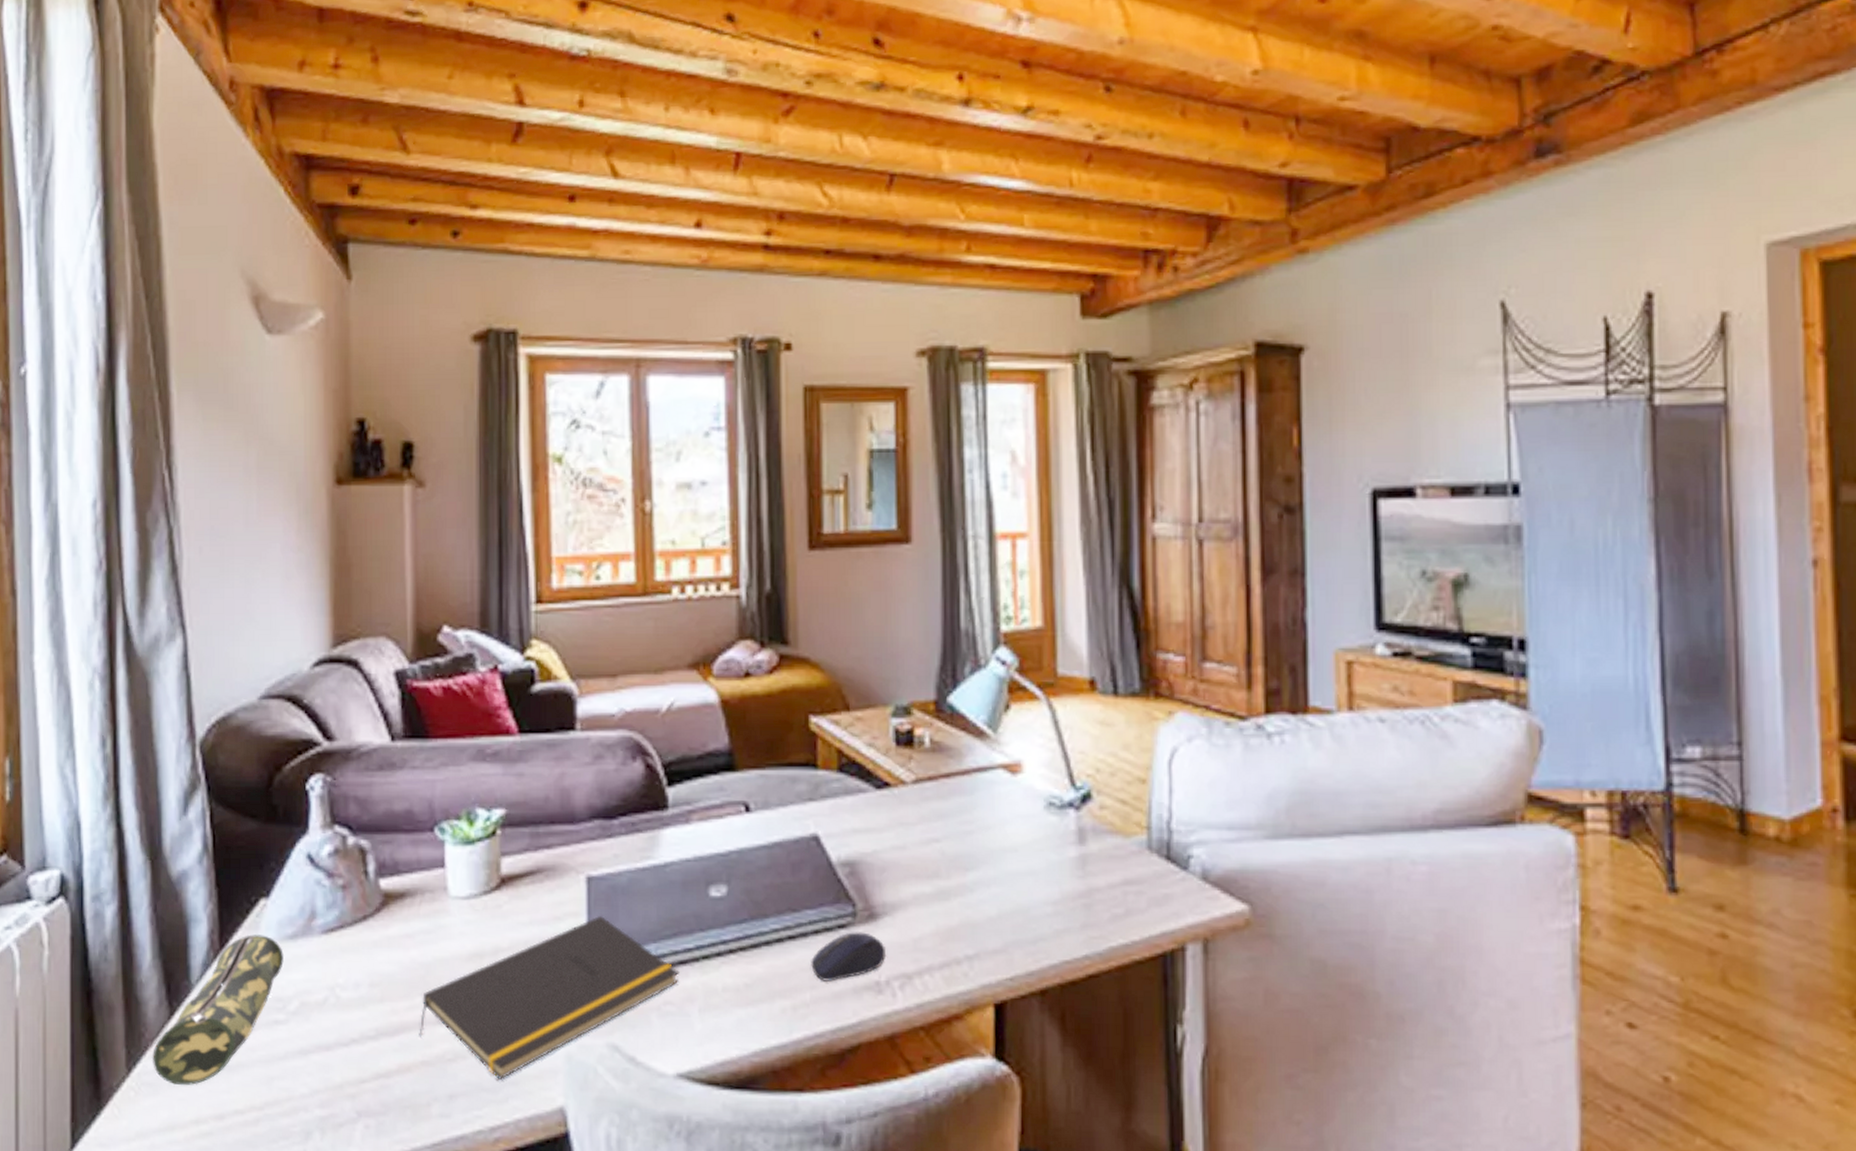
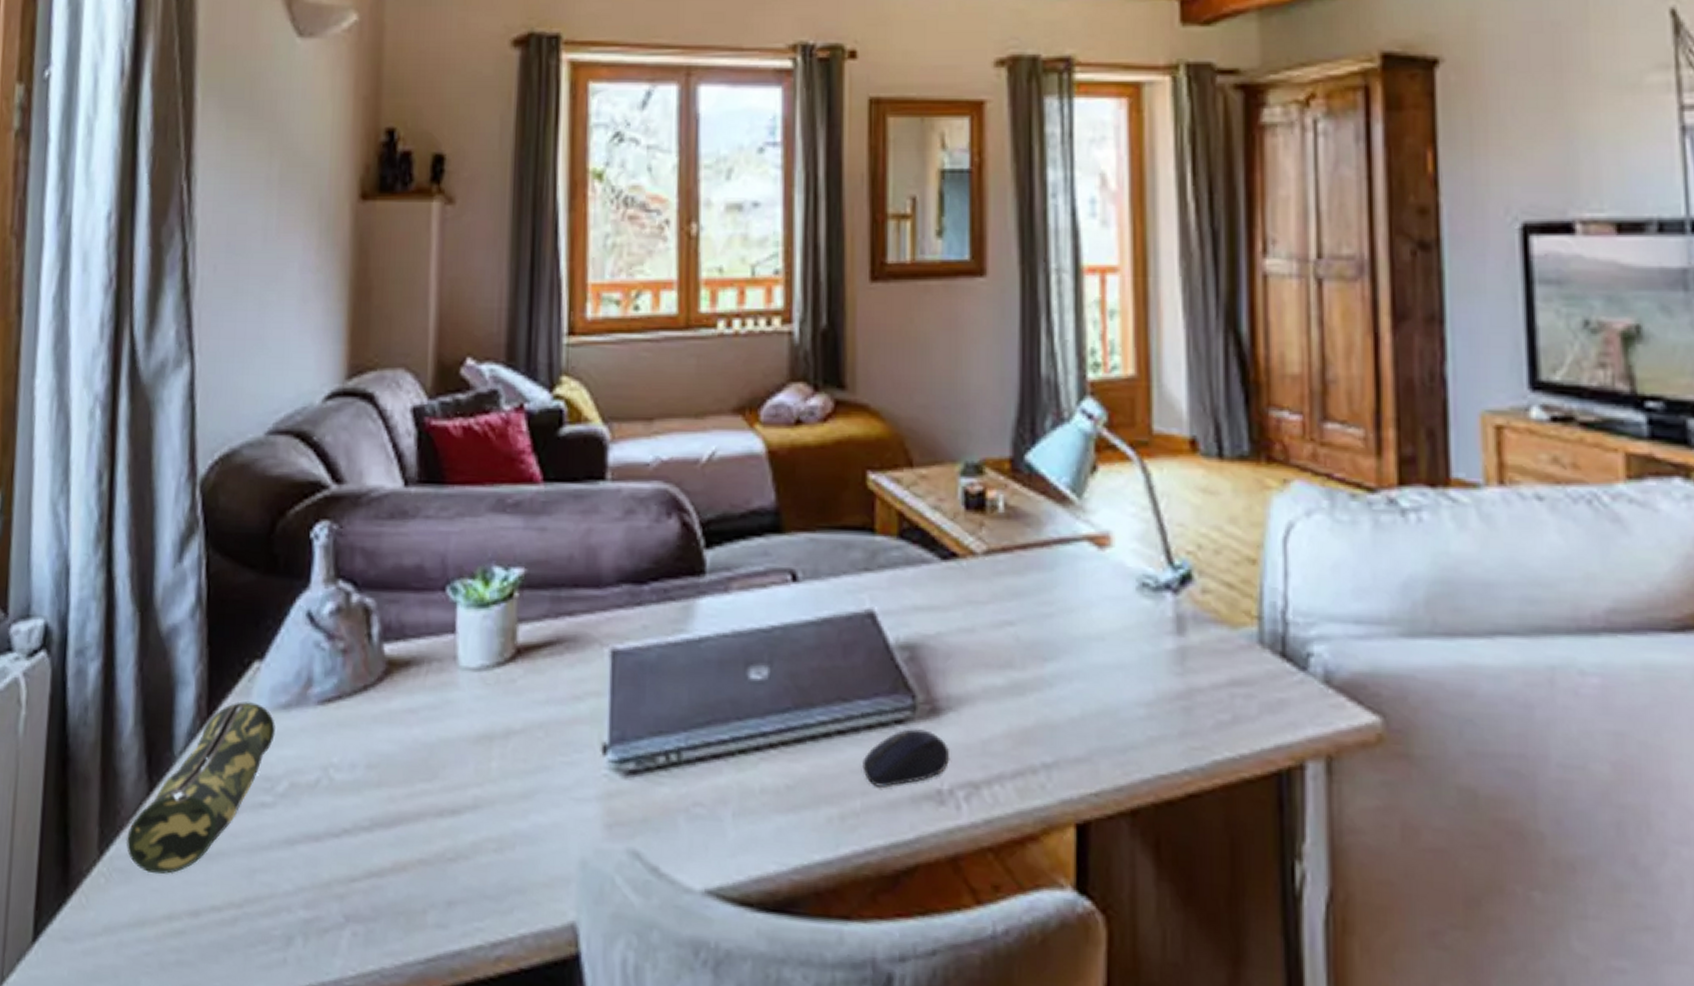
notepad: present [419,916,680,1080] -> none [417,697,712,886]

